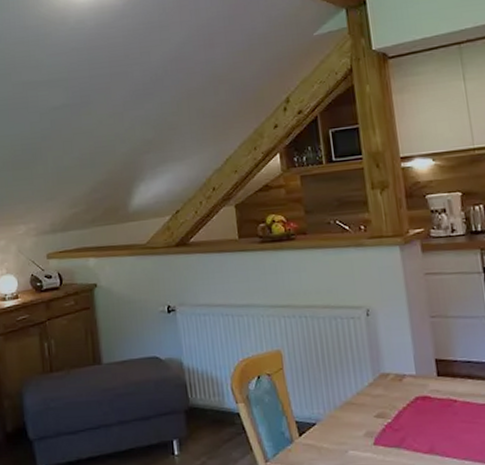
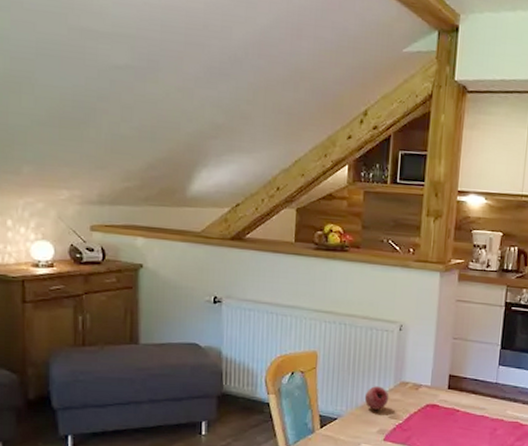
fruit: none [342,381,371,409] -> present [364,386,389,410]

